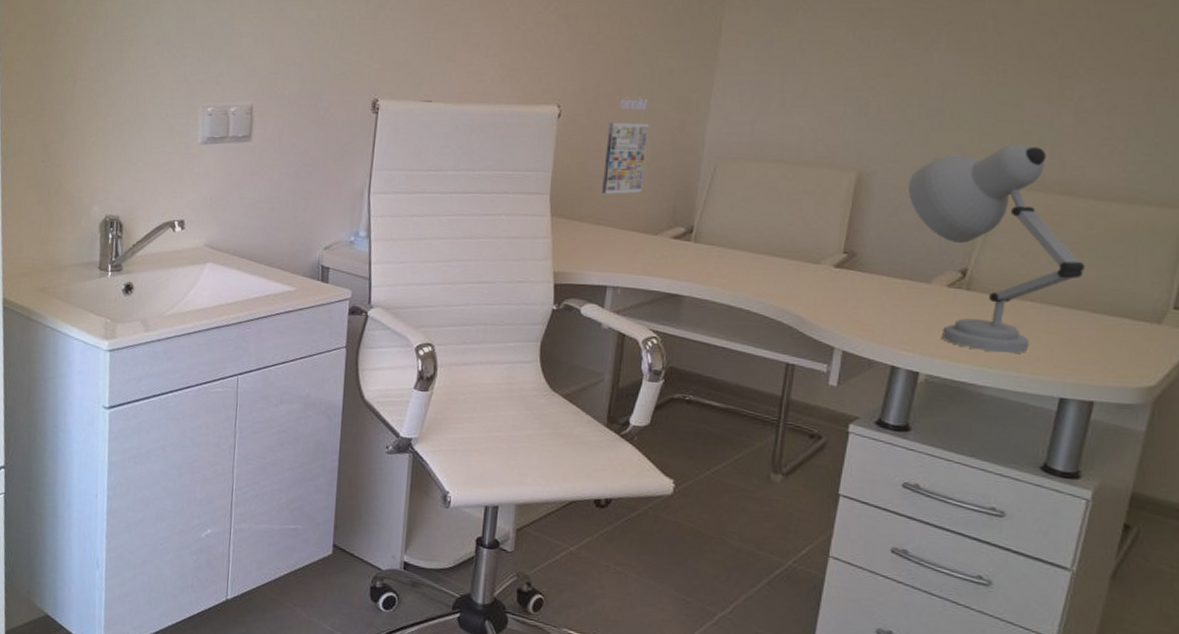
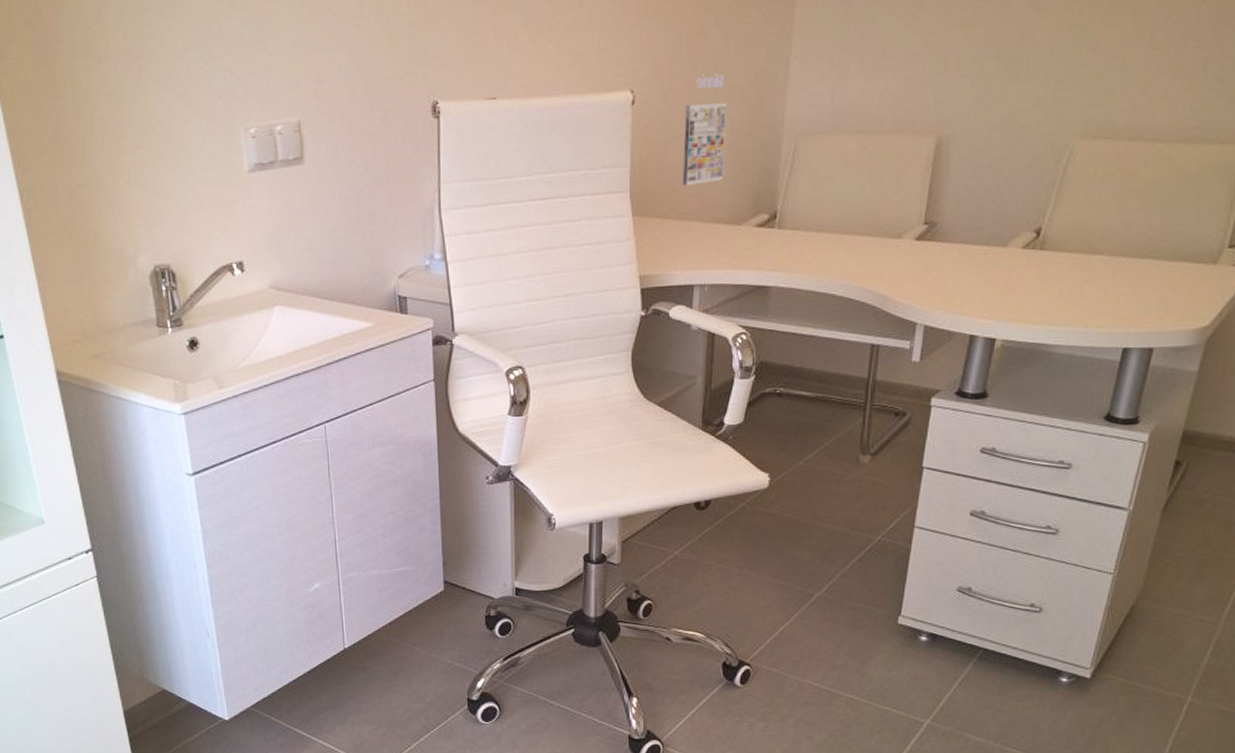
desk lamp: present [909,144,1085,354] -> none [986,90,1150,310]

